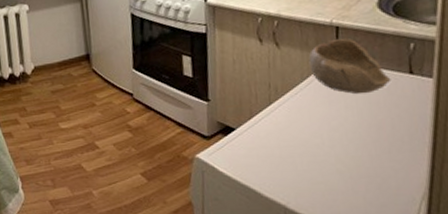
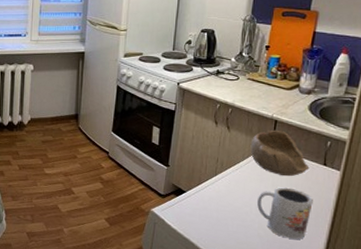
mug: none [329,107,404,171] -> present [257,187,313,239]

